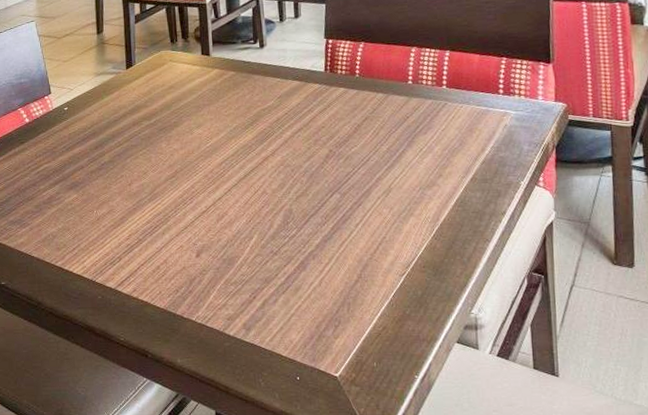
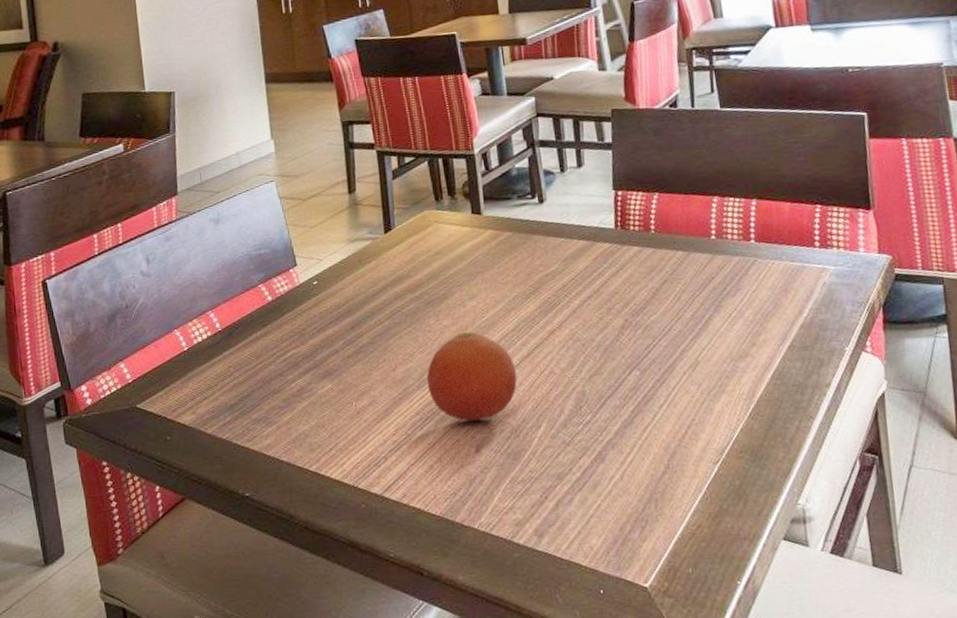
fruit: none [157,155,235,231] -> present [426,332,517,422]

